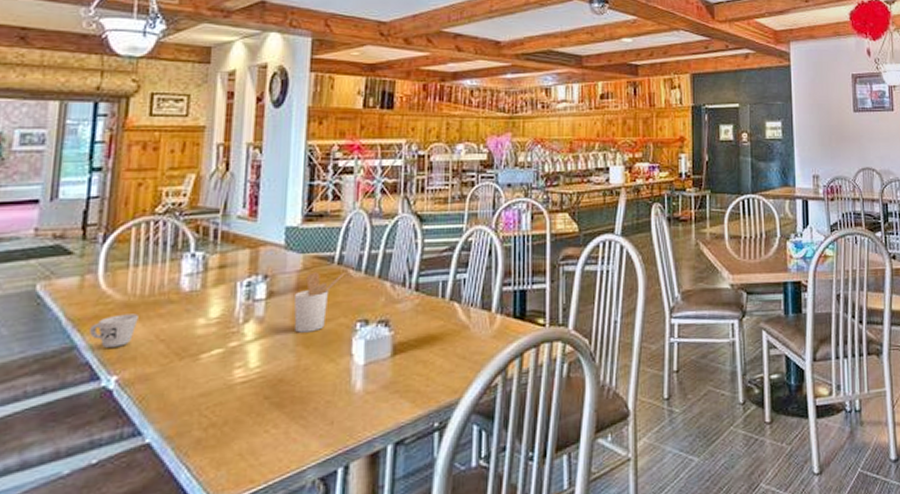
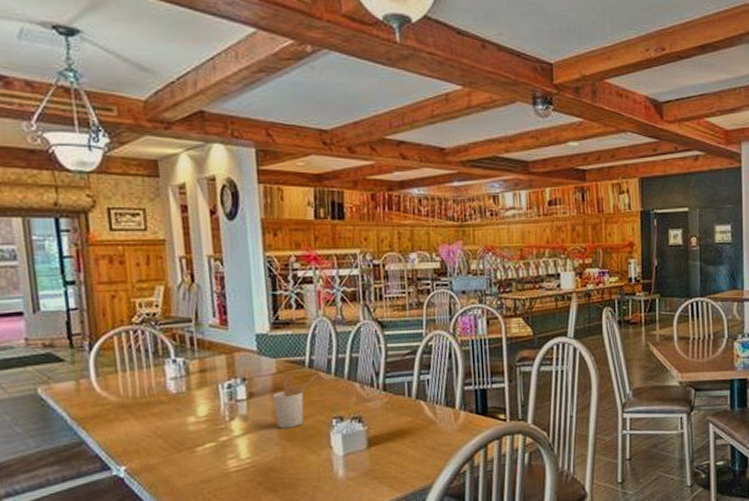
mug: present [90,313,138,348] -> none [93,413,135,442]

